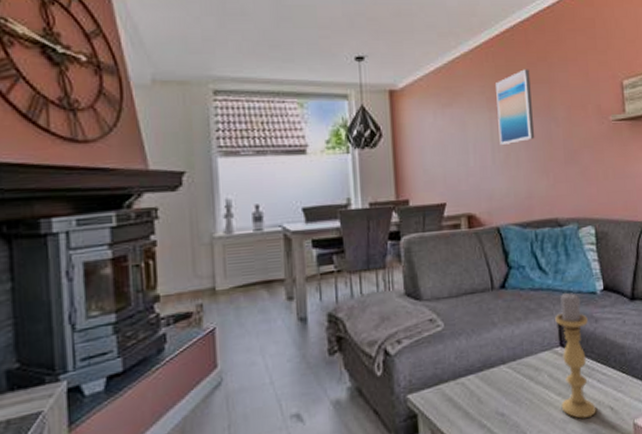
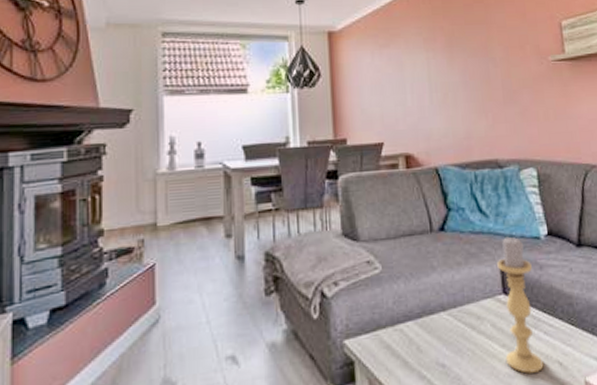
wall art: present [496,69,535,145] -> none [432,10,473,85]

